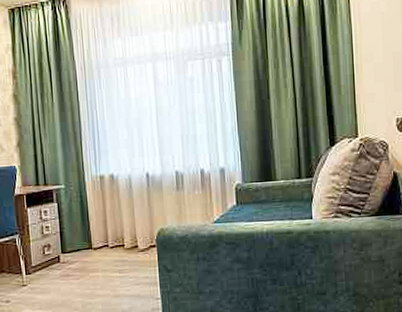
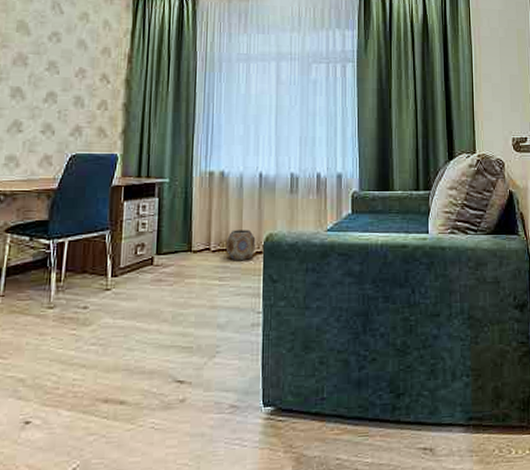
planter: none [122,226,149,255] -> present [226,230,256,261]

